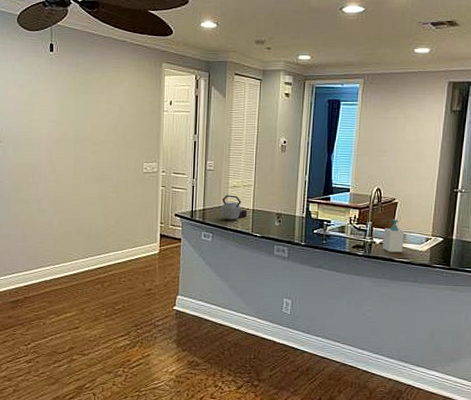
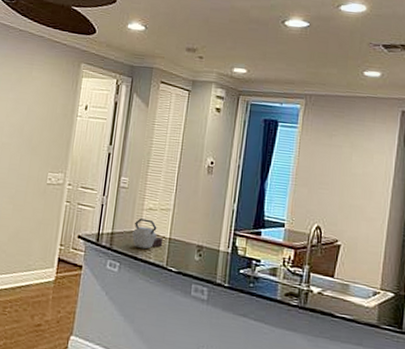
soap bottle: present [383,219,404,253] -> none [321,264,347,307]

